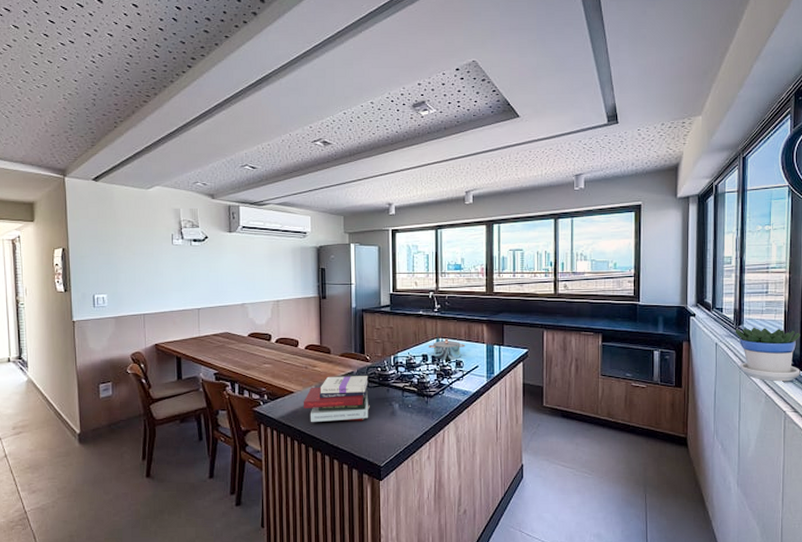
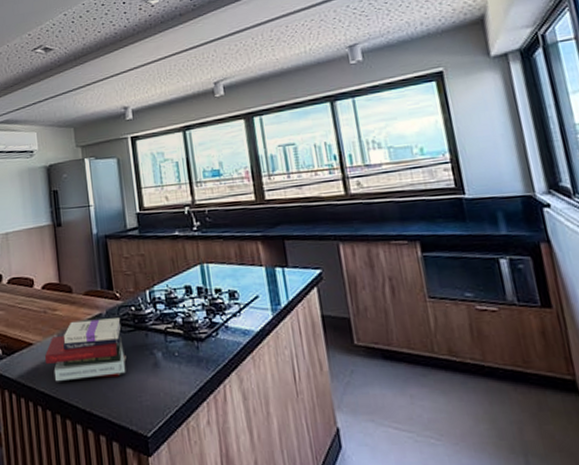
cooking pot: present [428,338,465,360] -> none [191,263,238,292]

